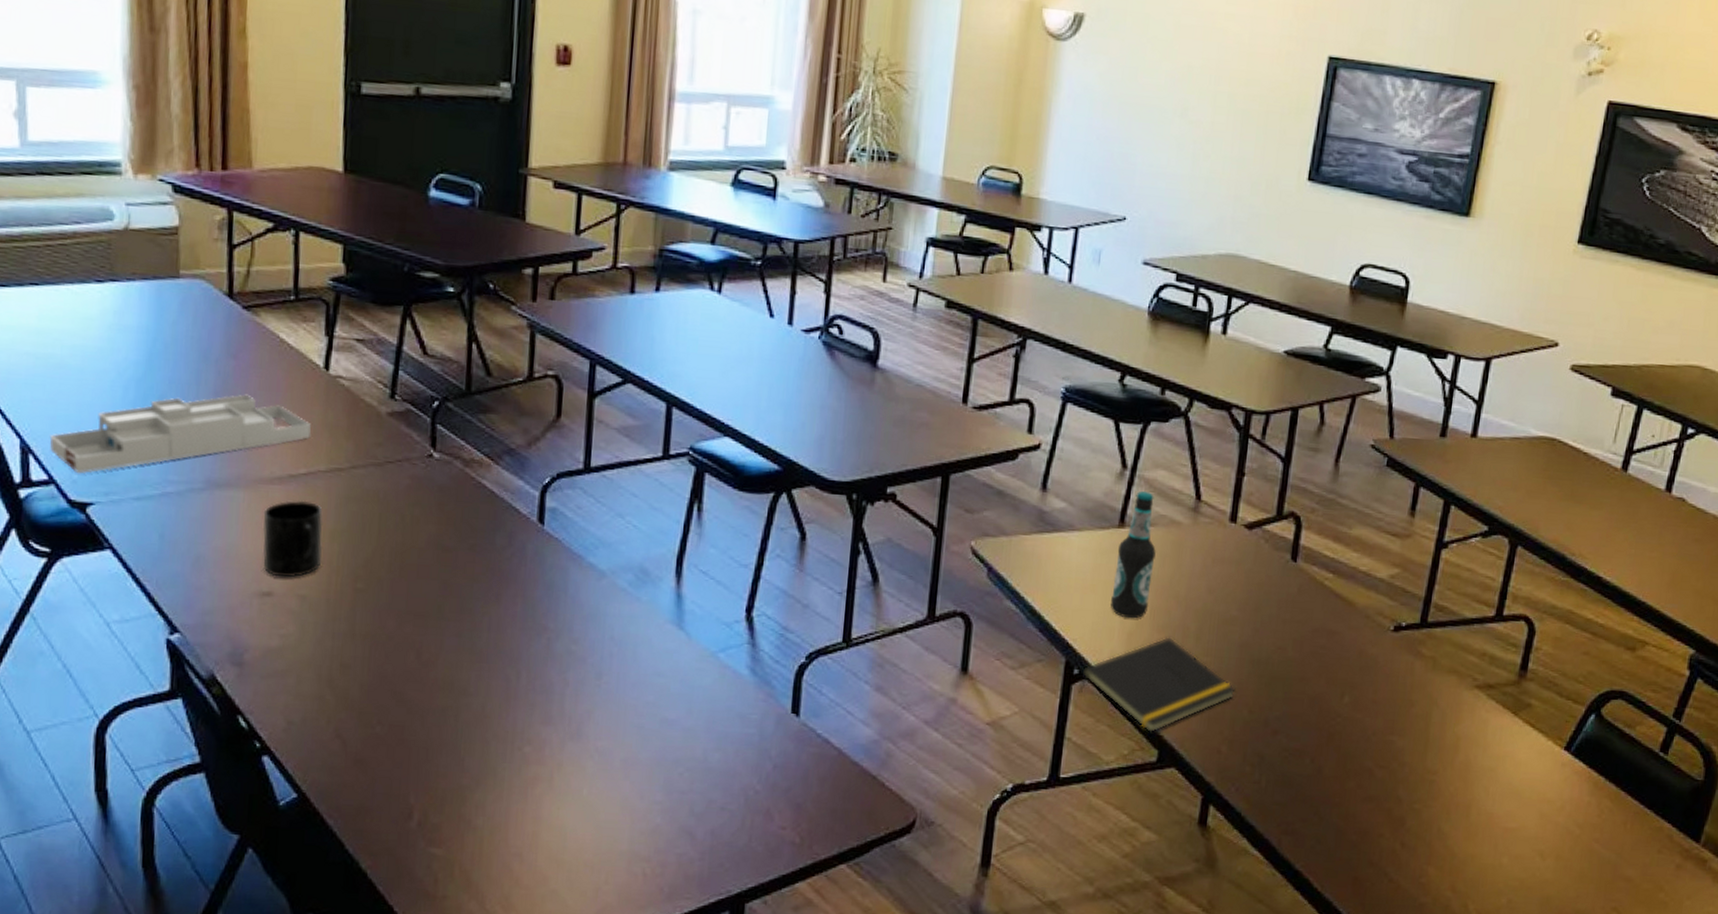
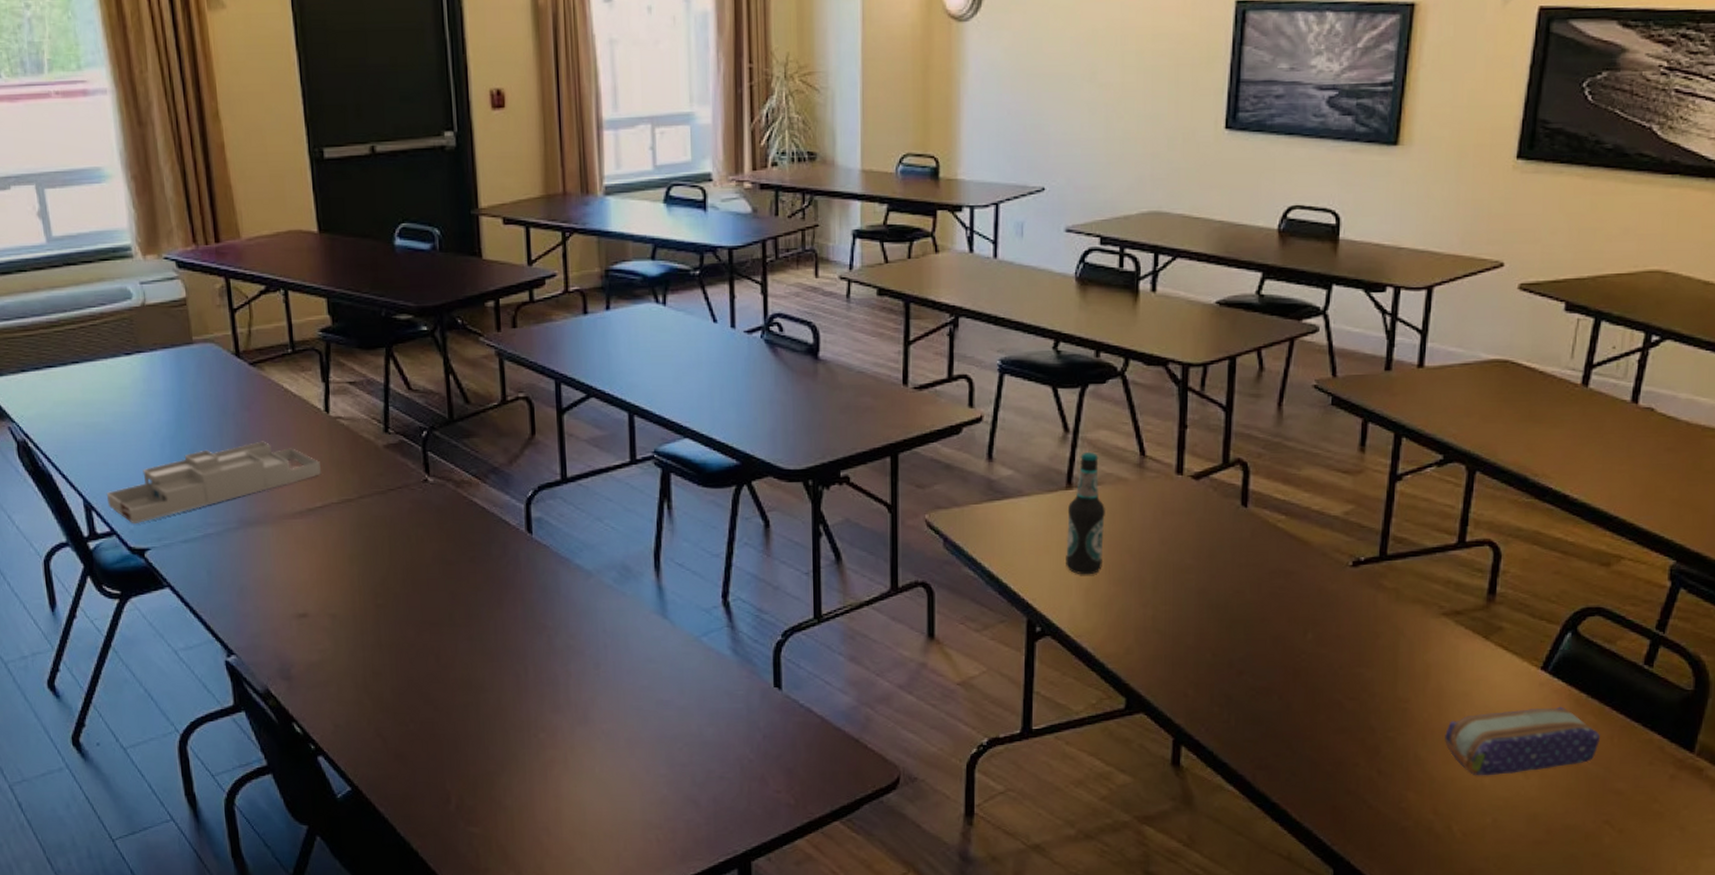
mug: present [262,500,323,578] -> none [290,530,345,600]
notepad: present [1079,637,1236,734] -> none [1043,590,1197,682]
pencil case: none [1468,788,1615,855] -> present [1445,706,1600,776]

